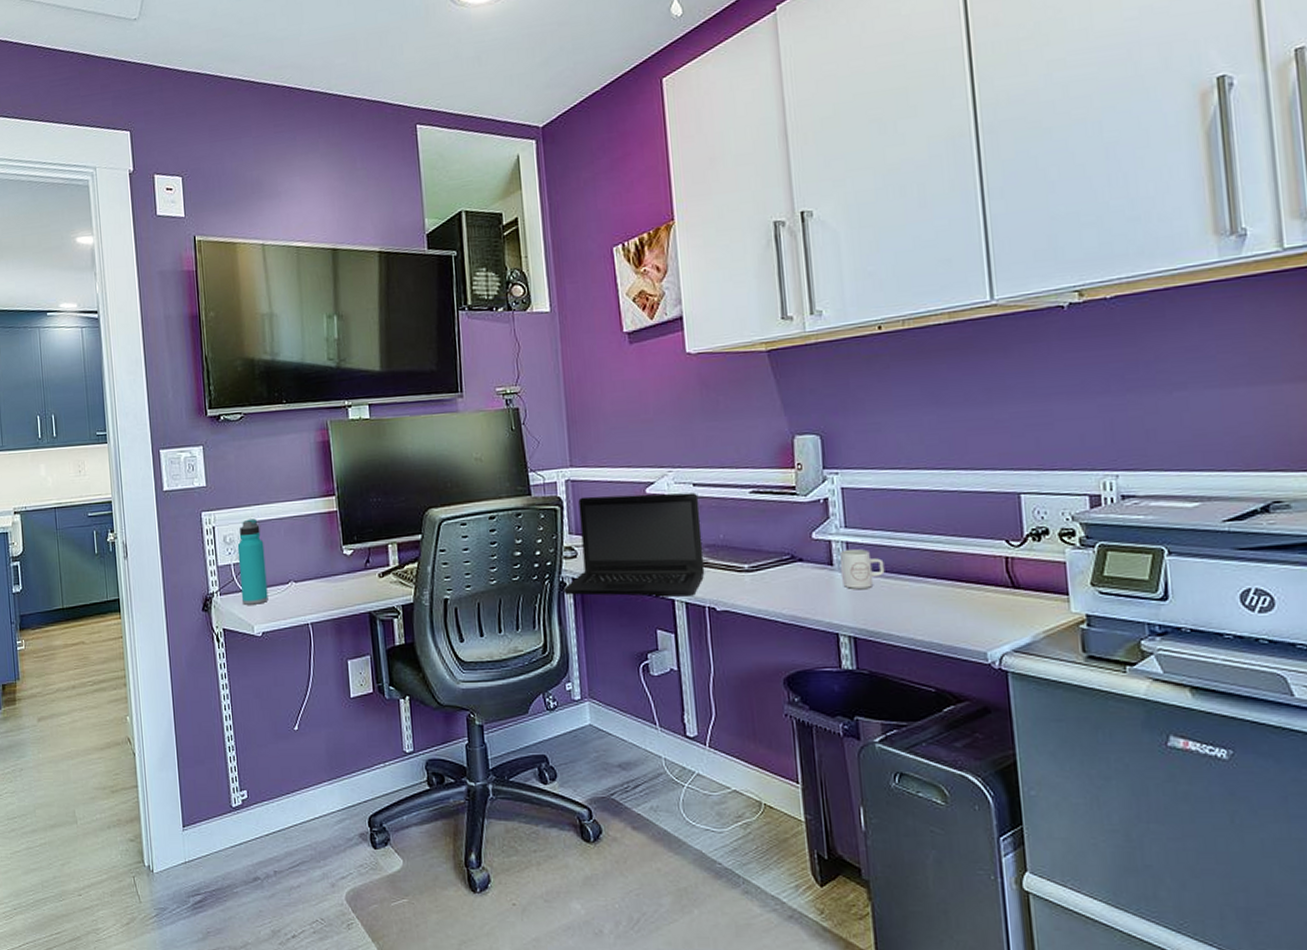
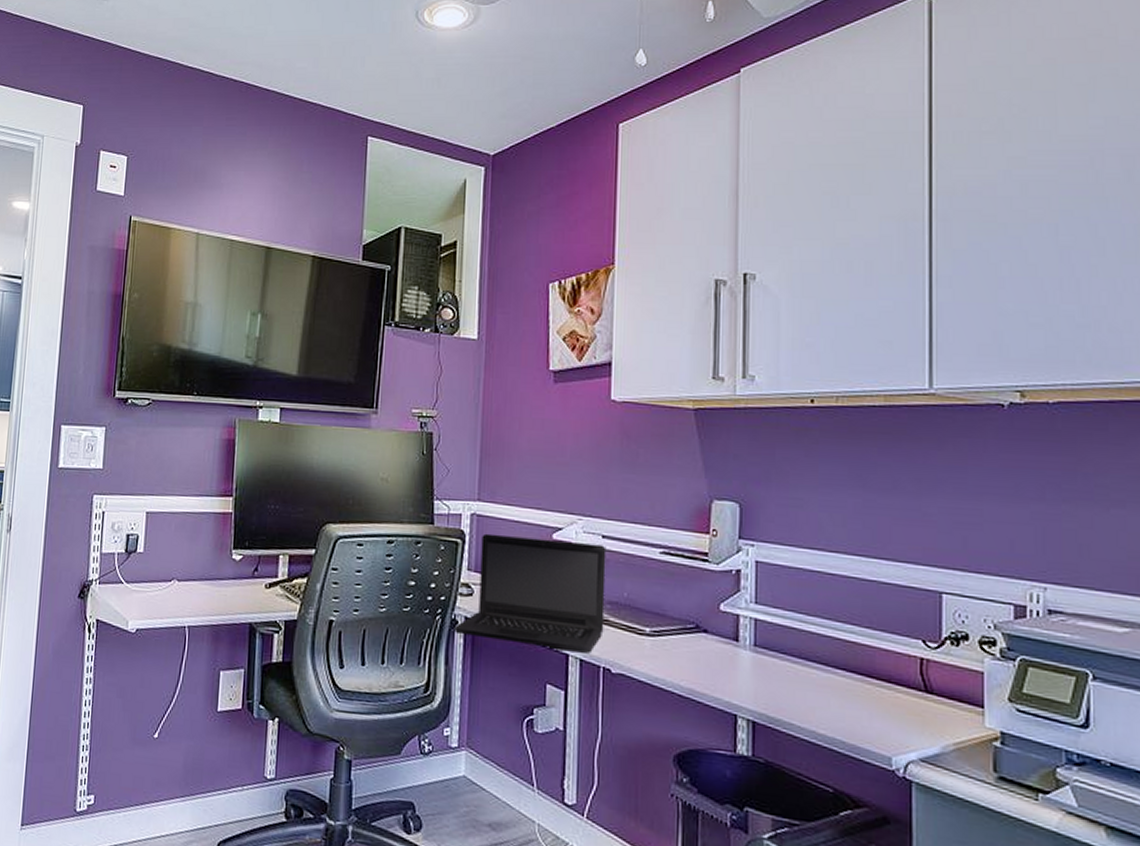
water bottle: present [237,518,268,605] -> none [120,508,153,599]
mug: present [839,549,885,589] -> none [745,627,793,671]

